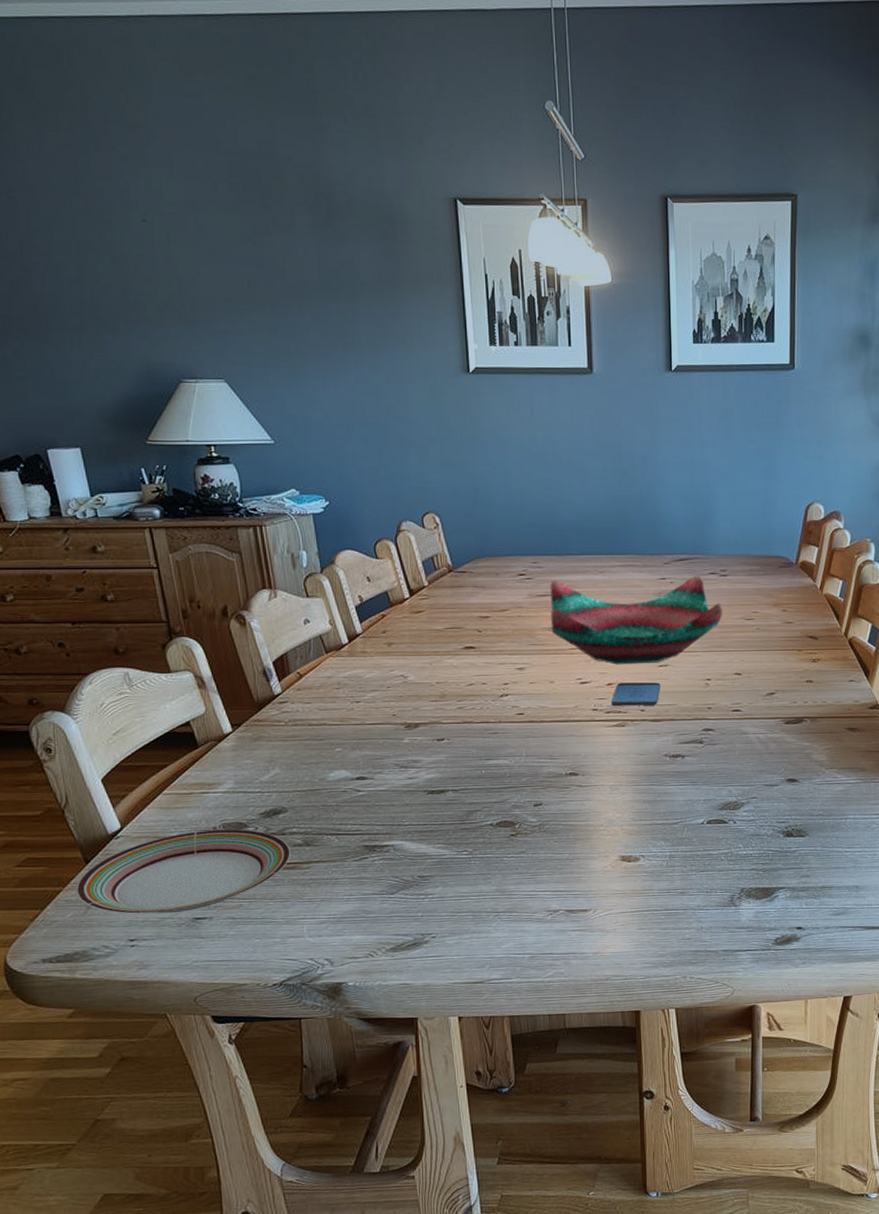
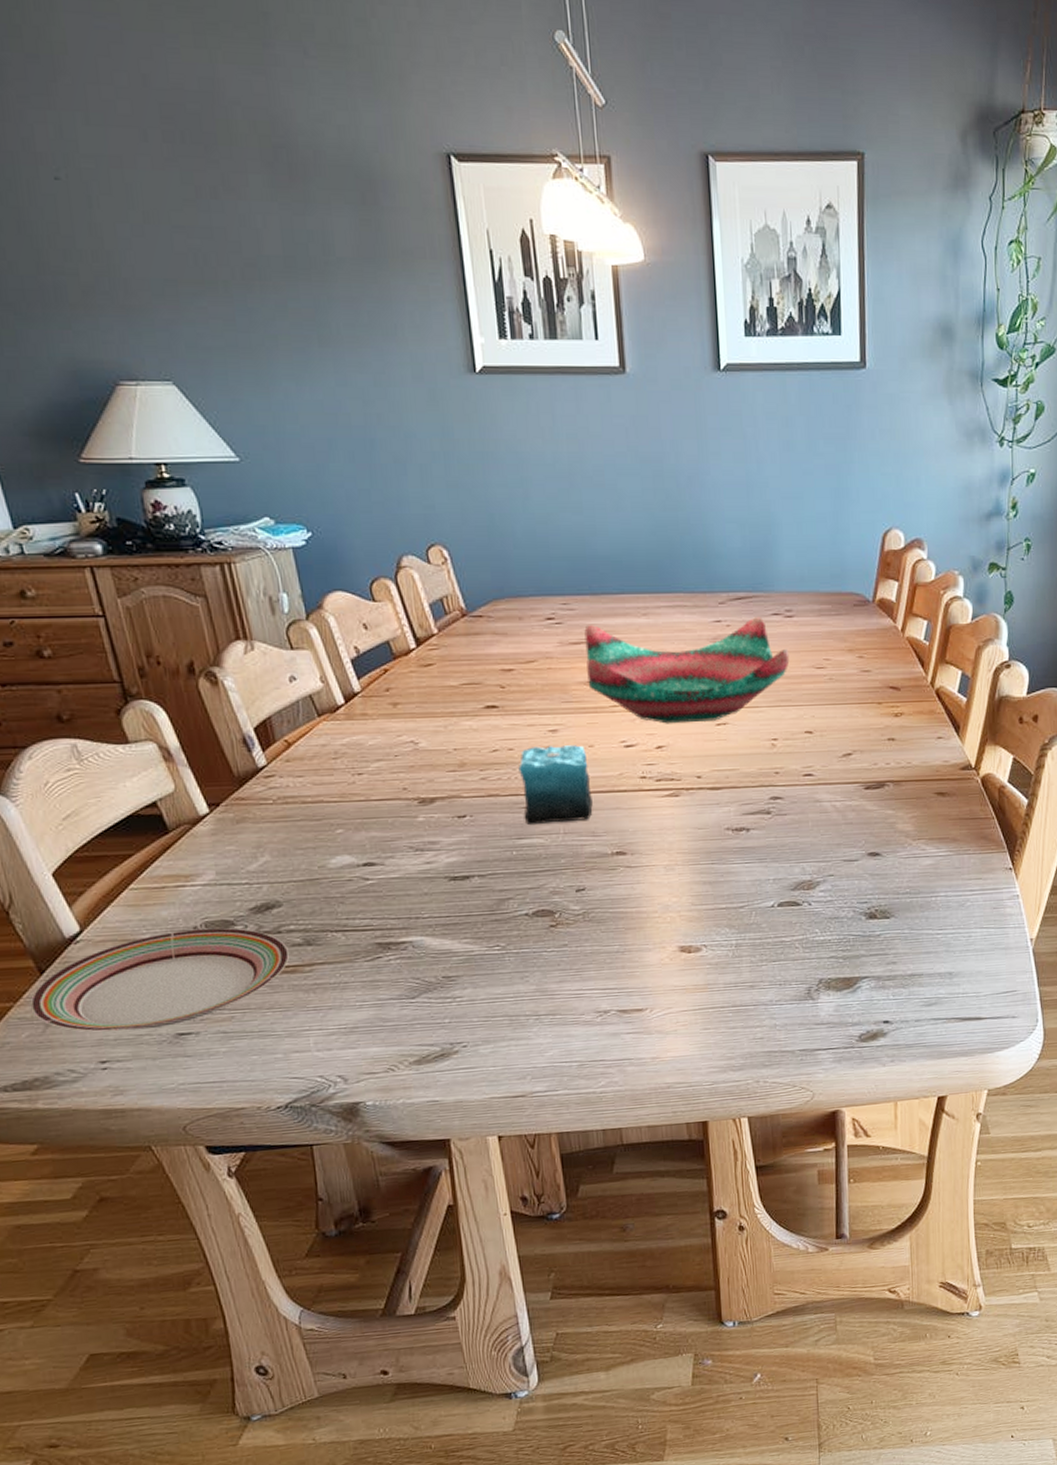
candle: none [490,670,551,748] -> present [518,733,593,824]
smartphone: present [612,682,660,706] -> none [662,744,719,773]

